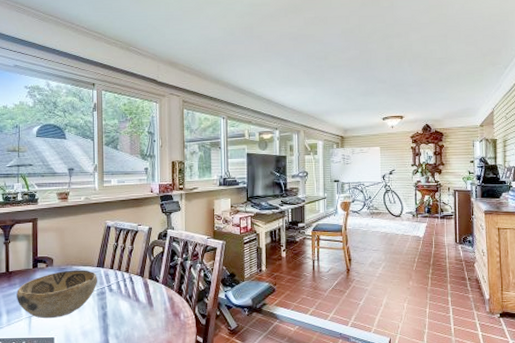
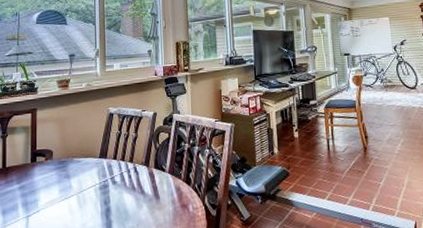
decorative bowl: present [17,270,97,319] -> none [14,161,100,218]

